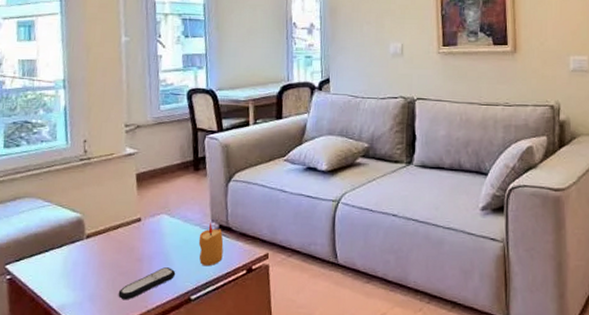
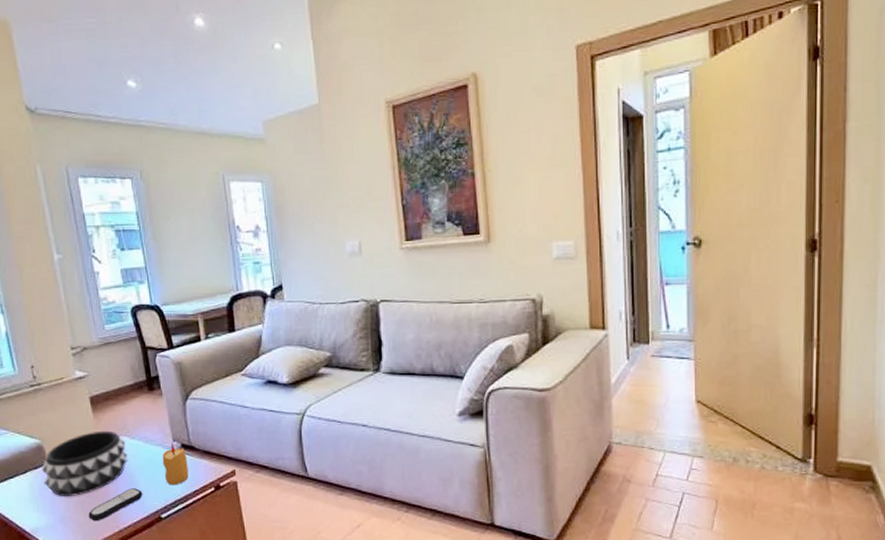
decorative bowl: none [78,207,166,273] -> present [41,430,127,496]

